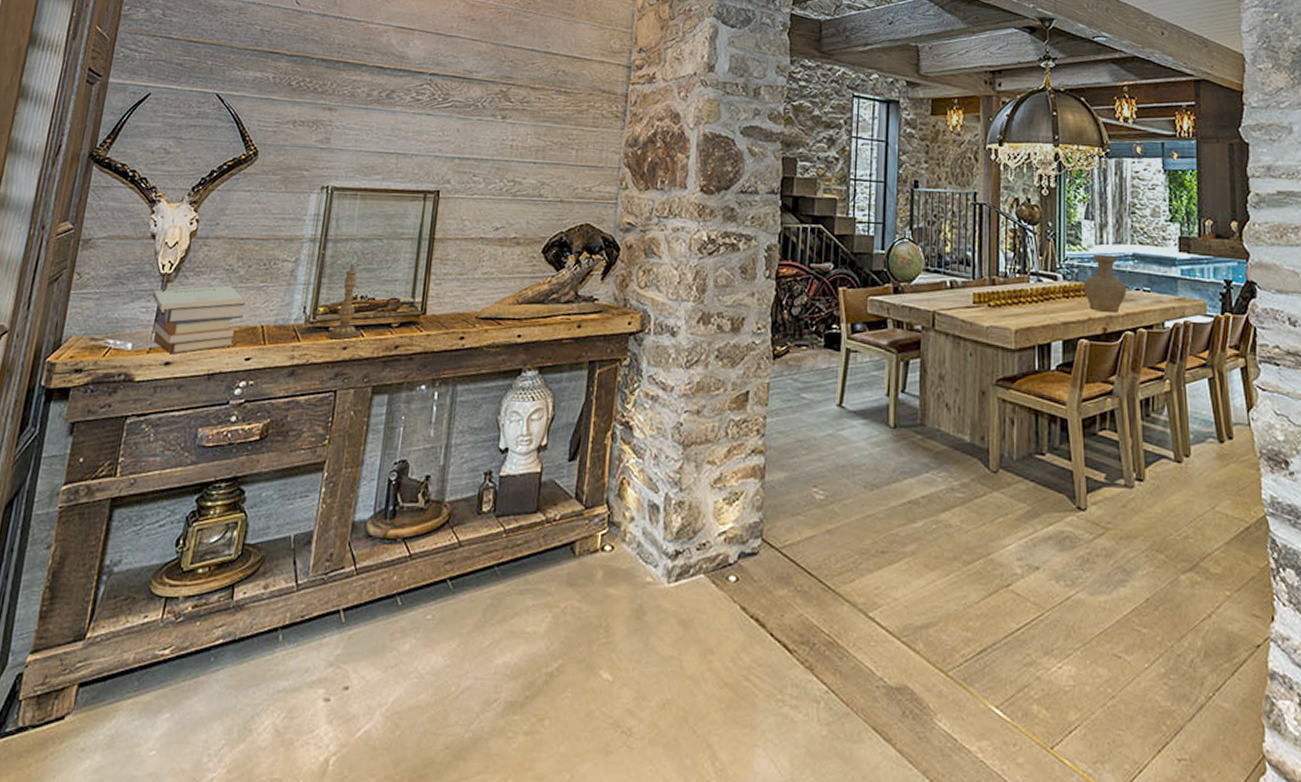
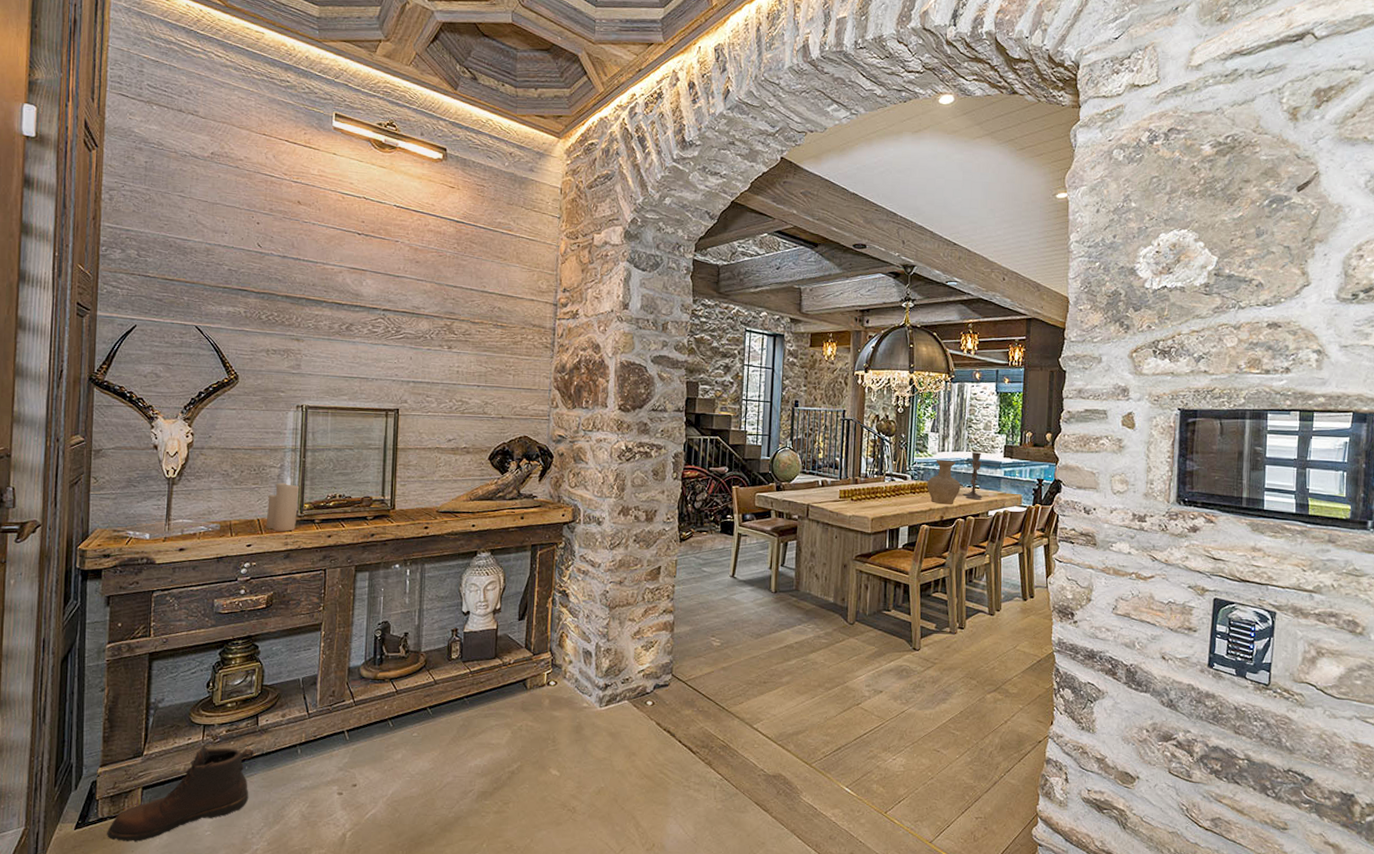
boot: none [24,626,224,763] -> present [107,745,255,842]
books: present [152,285,246,355] -> none [161,487,242,543]
candle: none [271,273,315,343] -> present [267,477,300,532]
candlestick: present [325,263,361,340] -> none [312,469,342,530]
candlestick: none [1129,245,1156,307] -> present [962,452,983,500]

